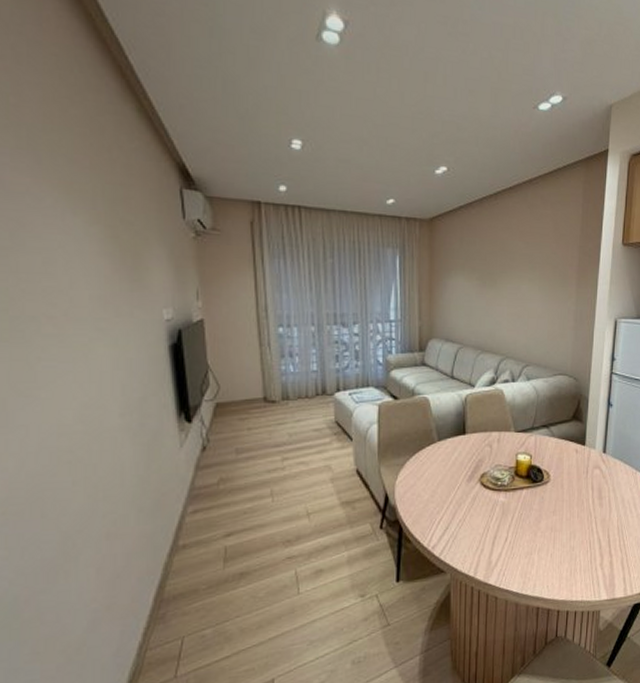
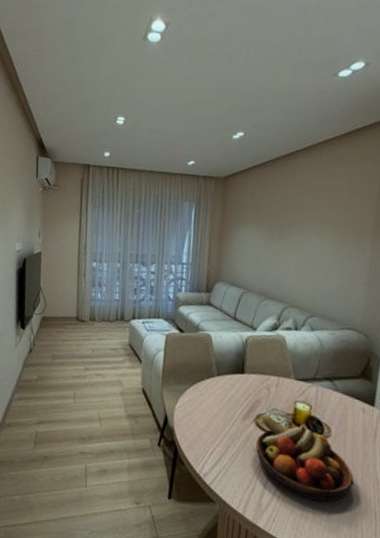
fruit bowl: none [482,472,571,547] -> present [255,414,354,503]

